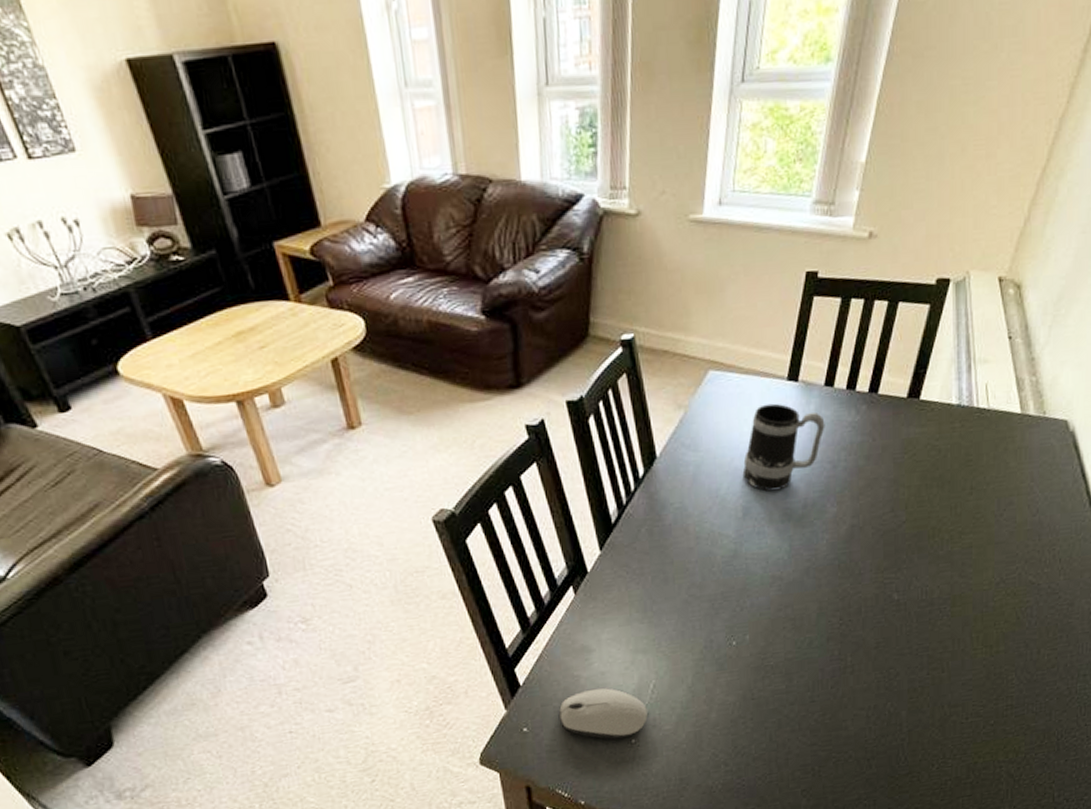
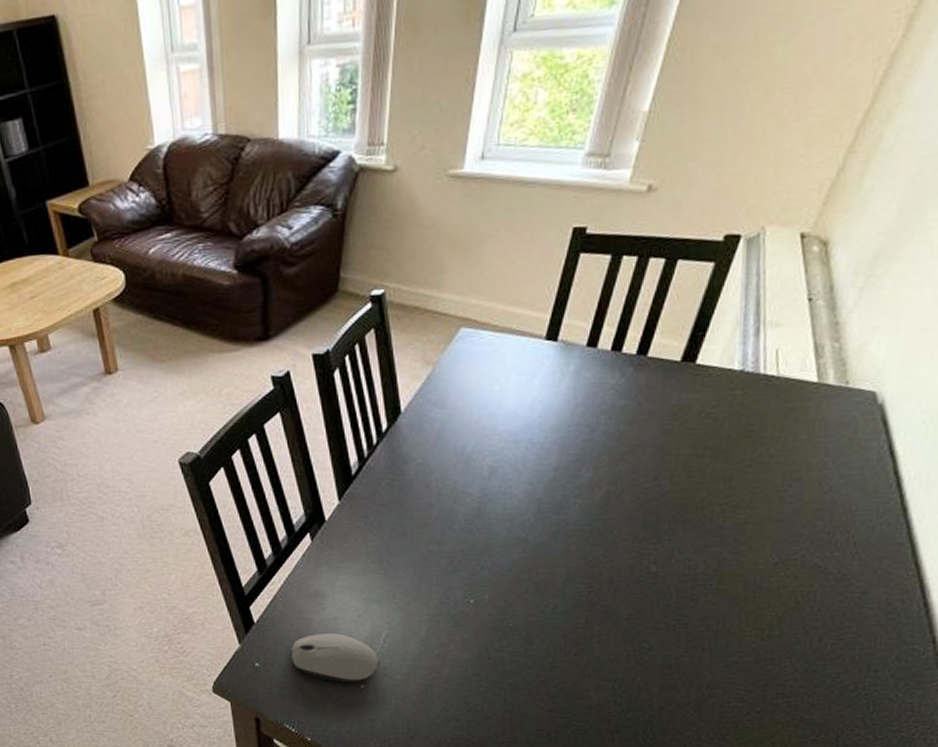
mug: present [742,403,825,491] -> none [491,363,585,452]

